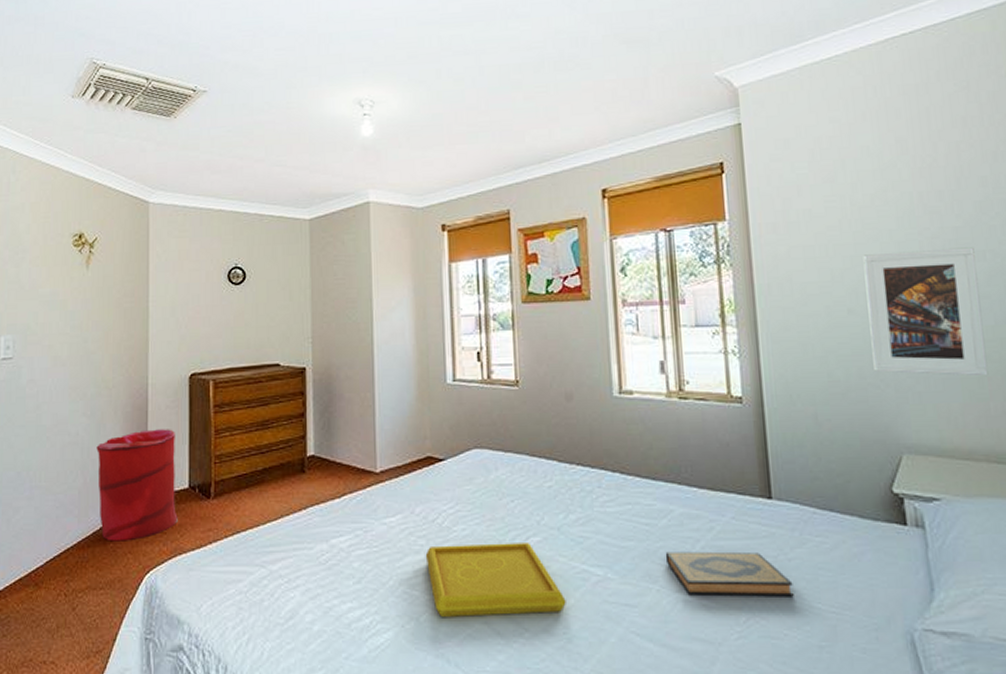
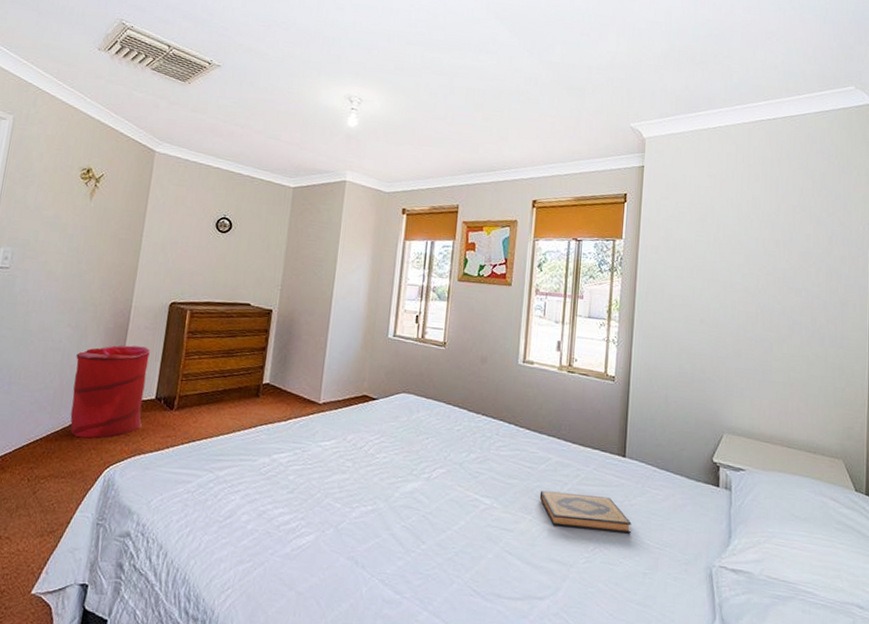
serving tray: present [425,543,566,617] -> none [350,468,458,531]
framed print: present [863,247,989,377] -> none [713,280,795,382]

